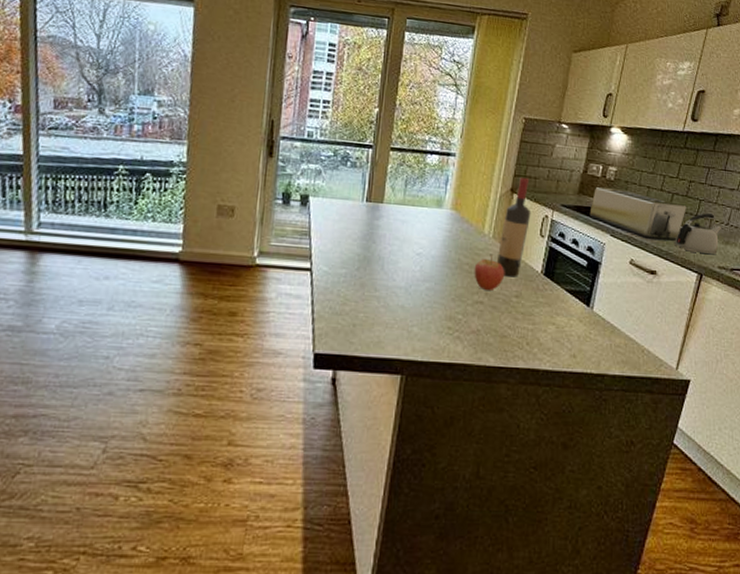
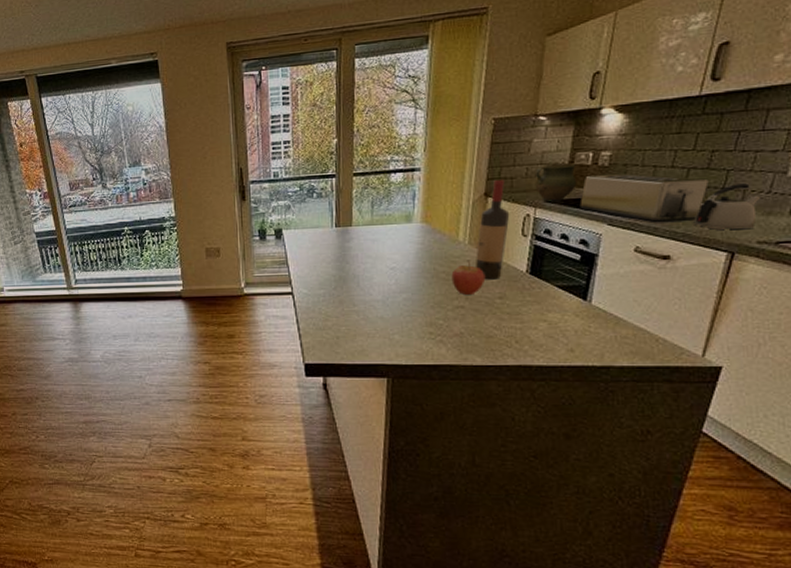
ceramic jug: none [554,170,589,207] -> present [535,163,577,201]

